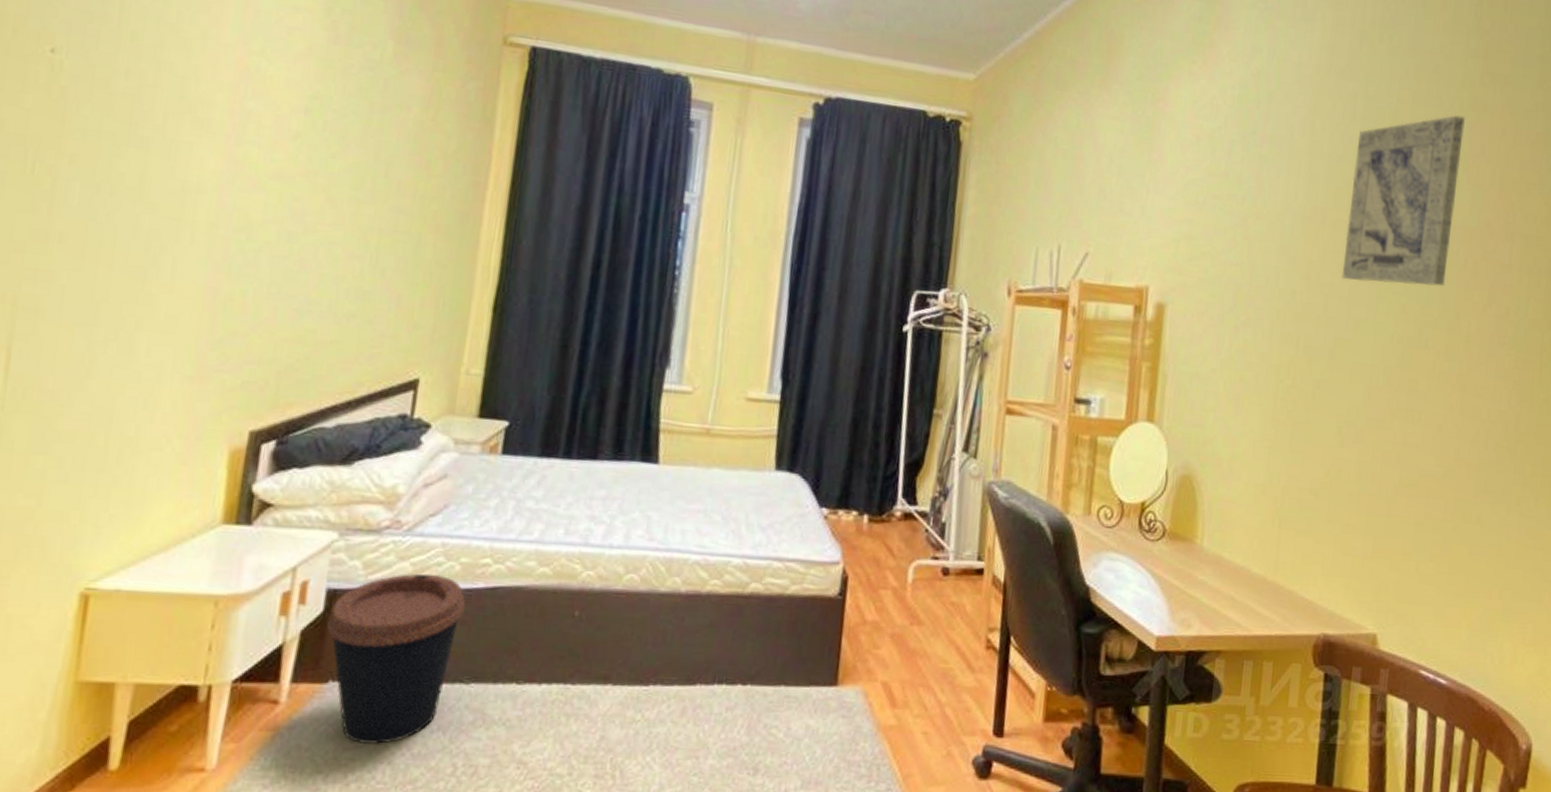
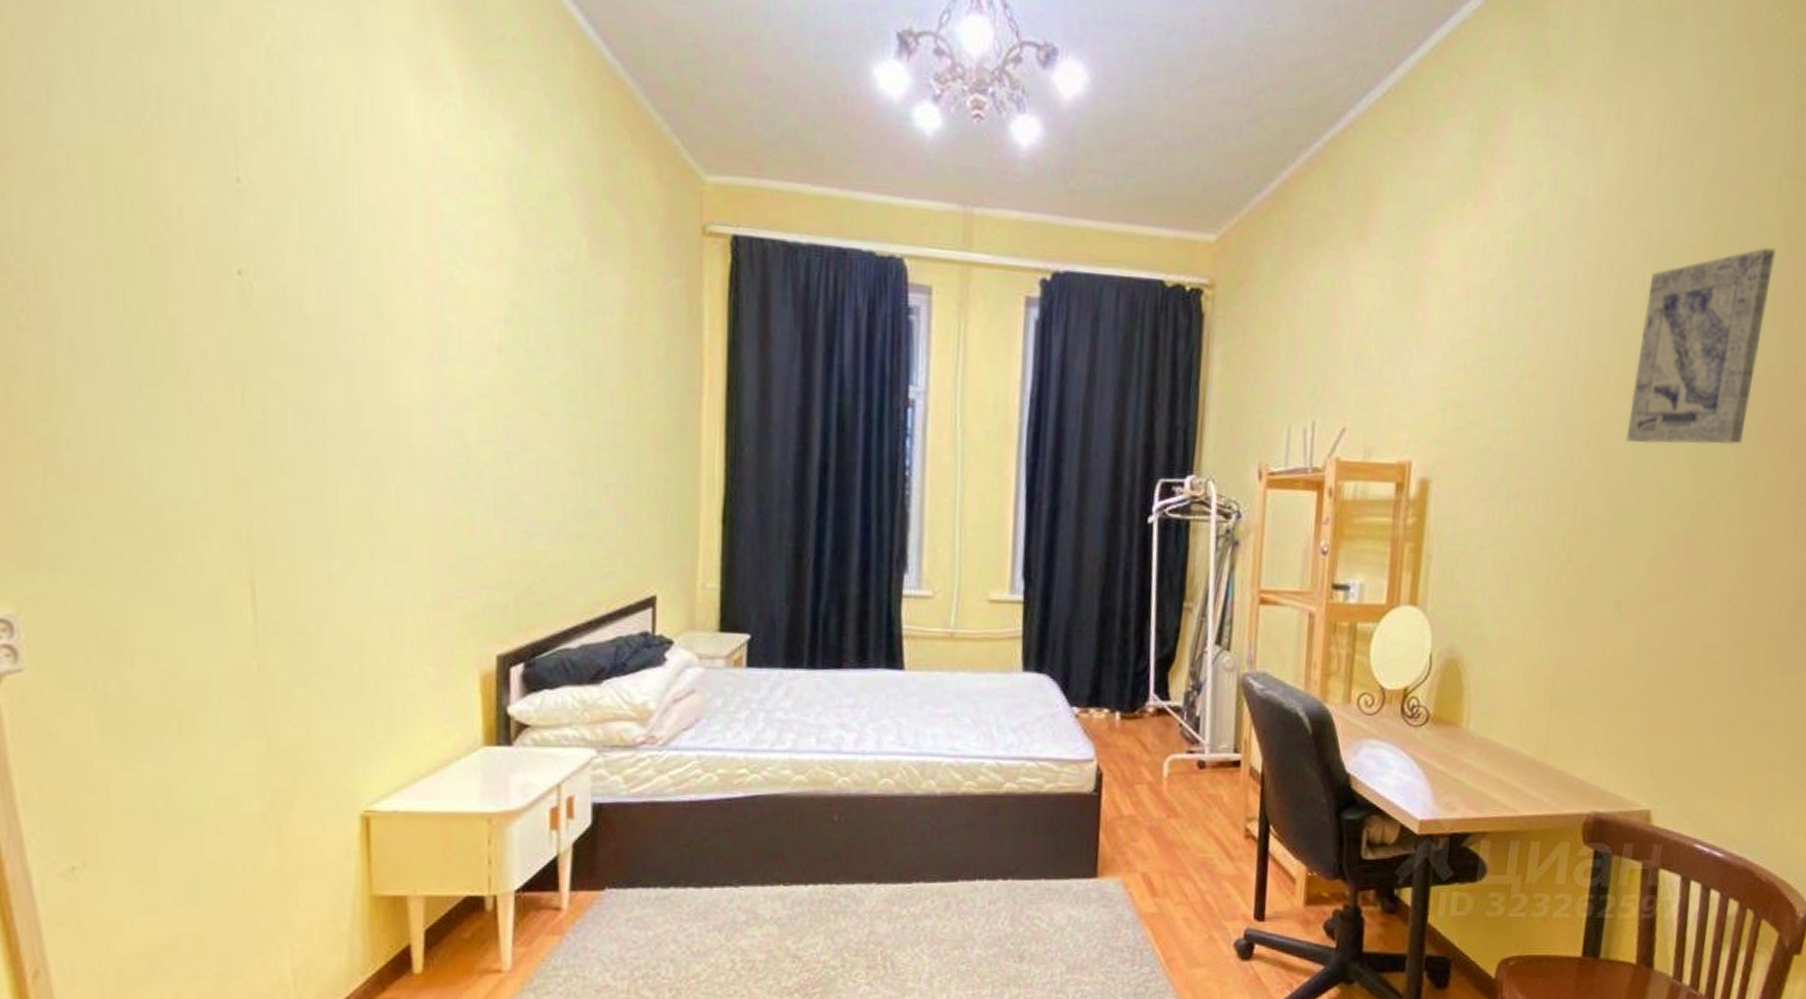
coffee cup: present [326,573,466,744] -> none [595,785,727,944]

